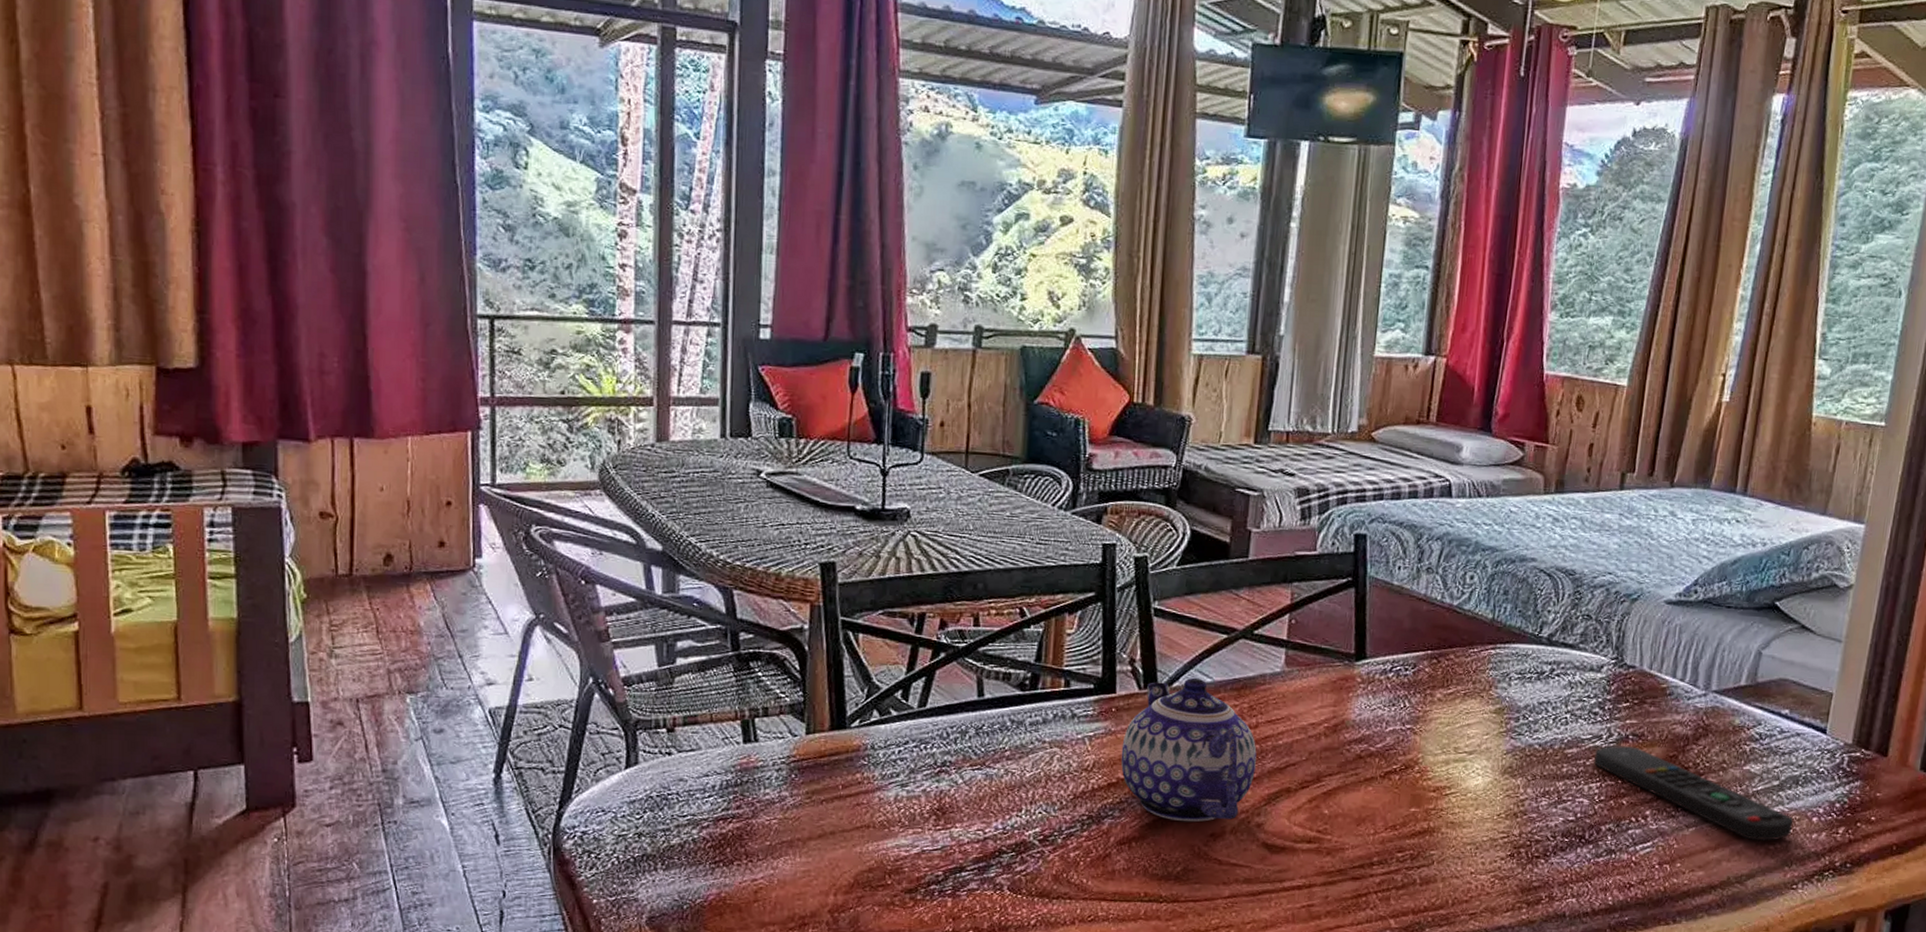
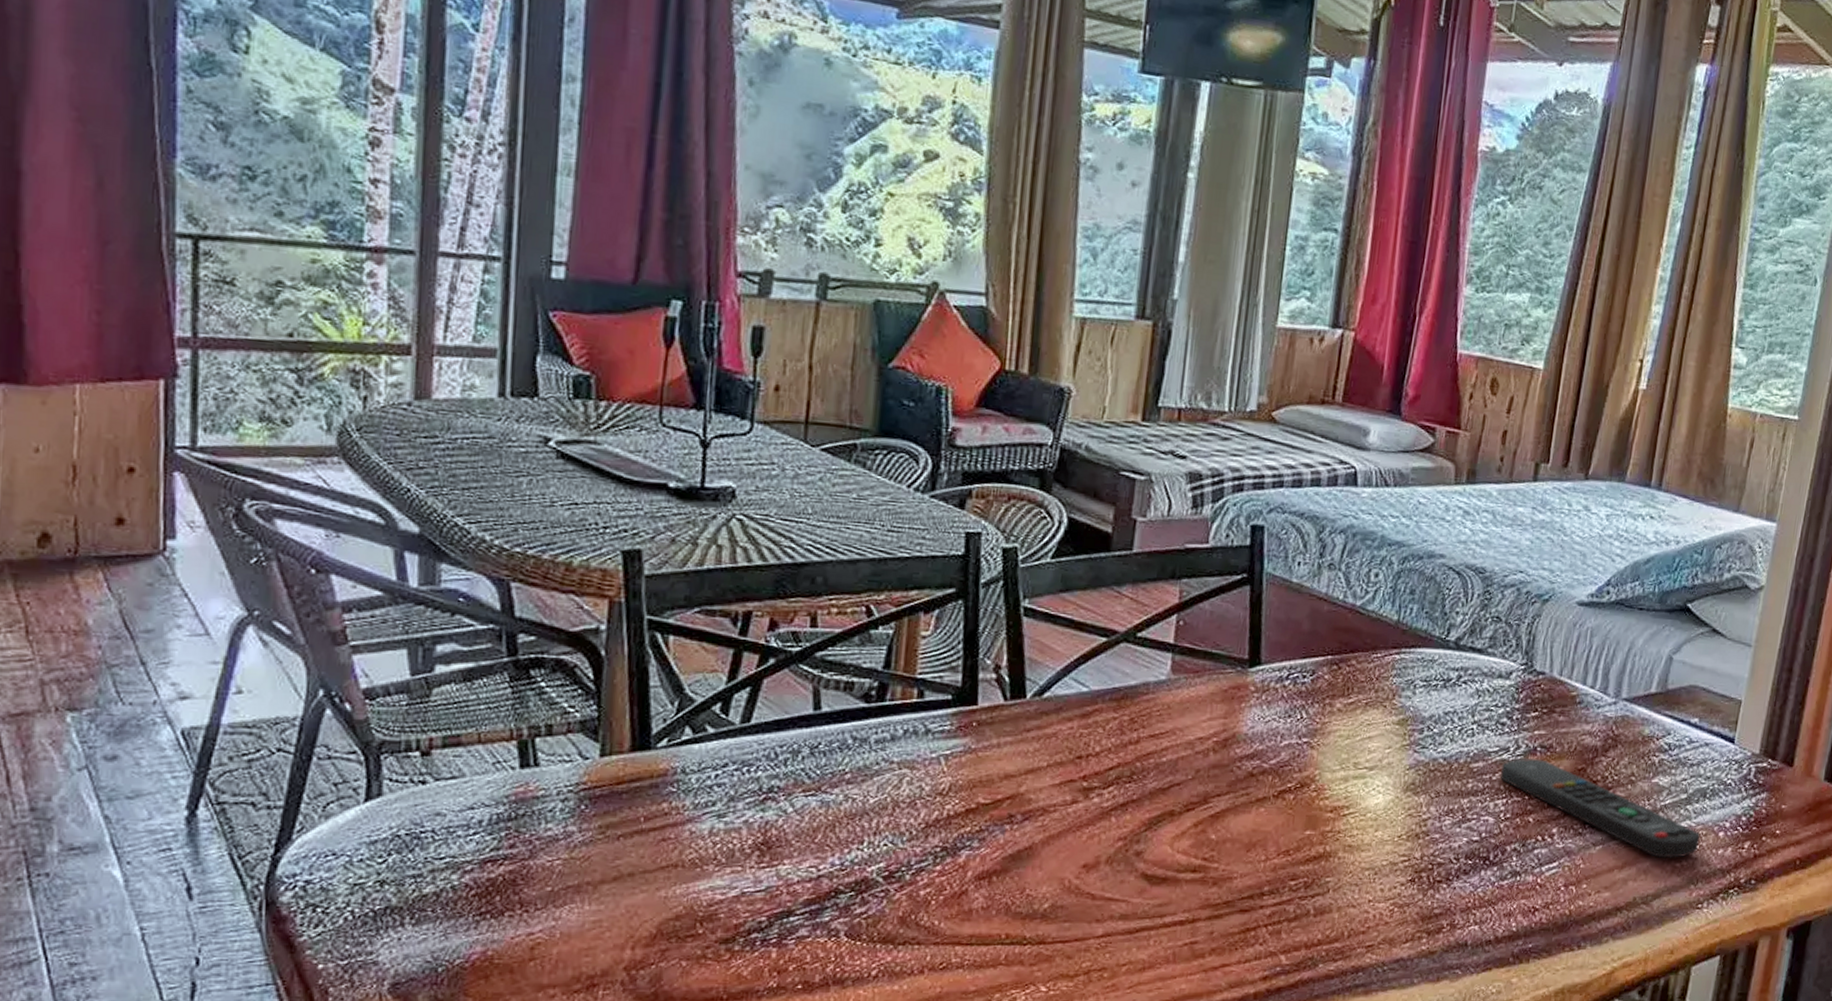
teapot: present [1121,677,1257,822] -> none [981,686,1137,852]

